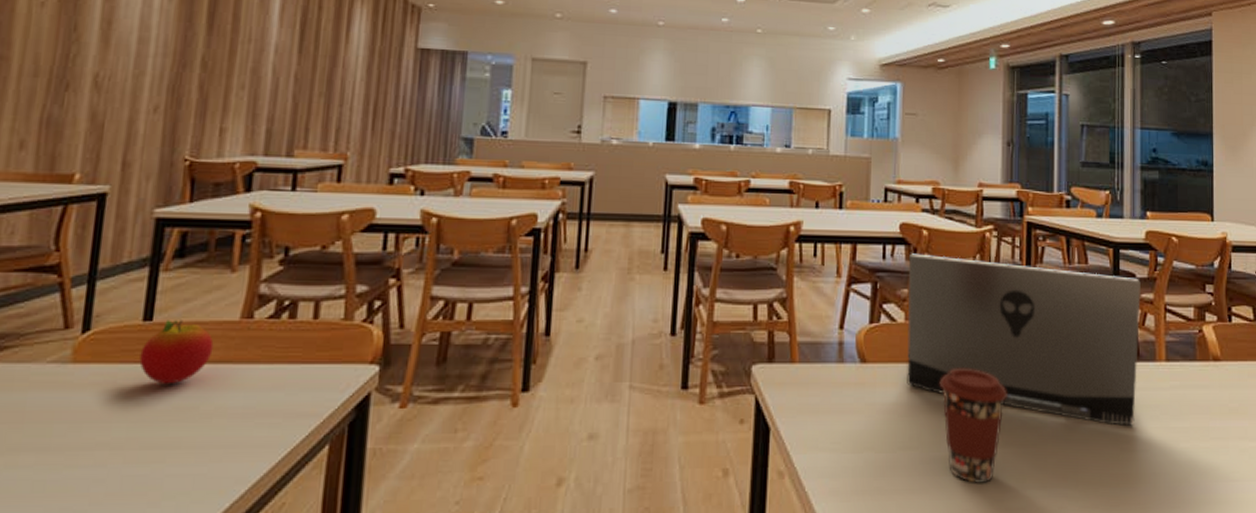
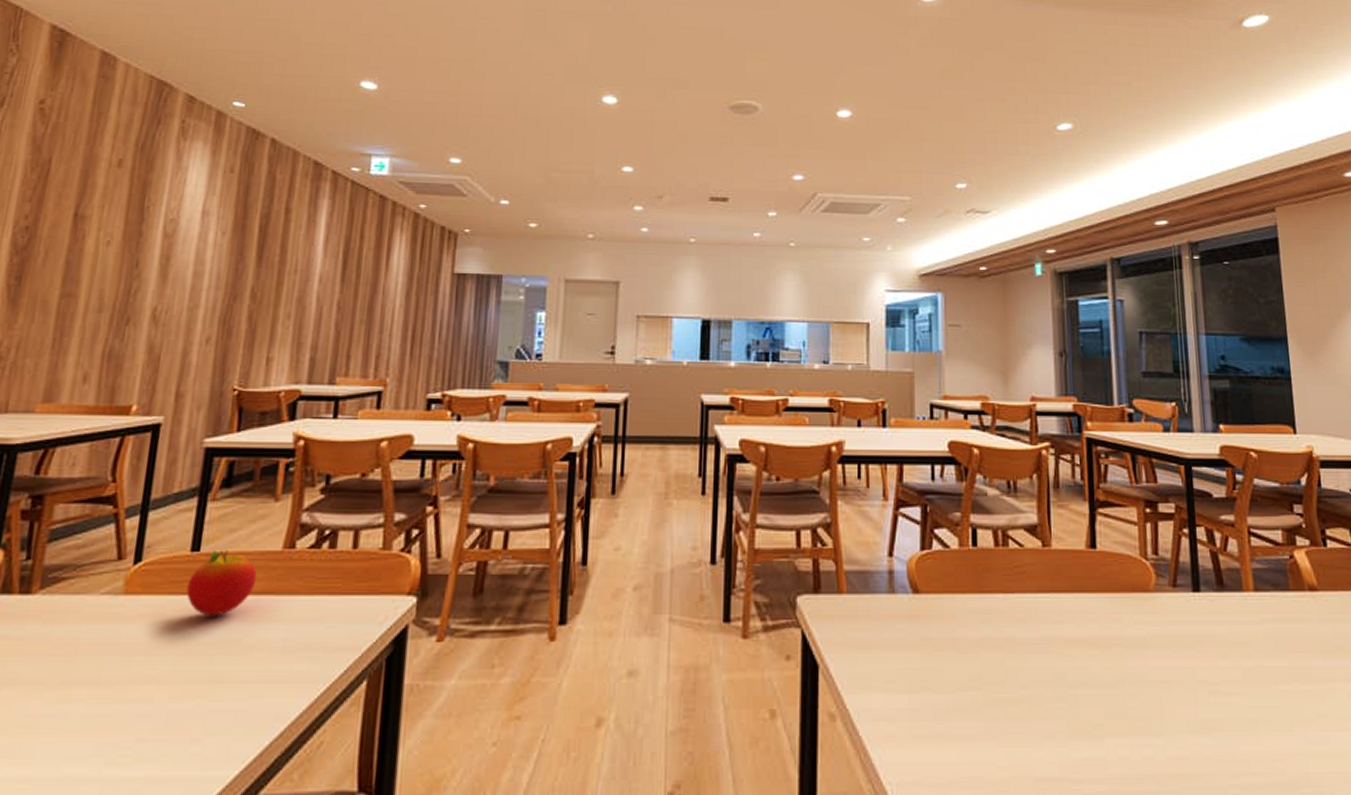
laptop computer: present [907,253,1141,426] -> none [959,474,1224,665]
coffee cup: present [939,367,1007,485] -> none [1000,598,1077,731]

